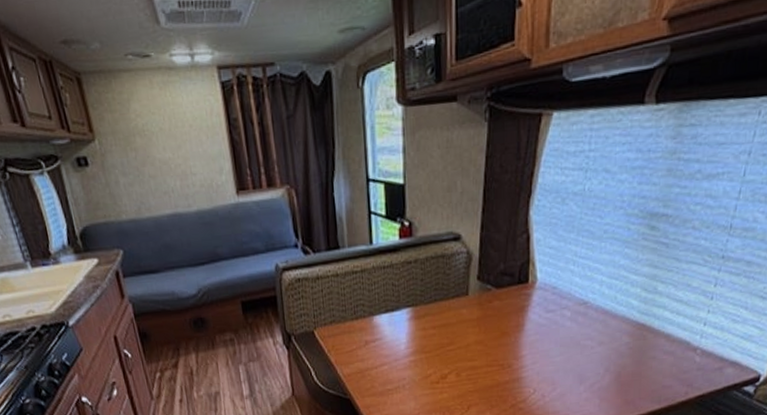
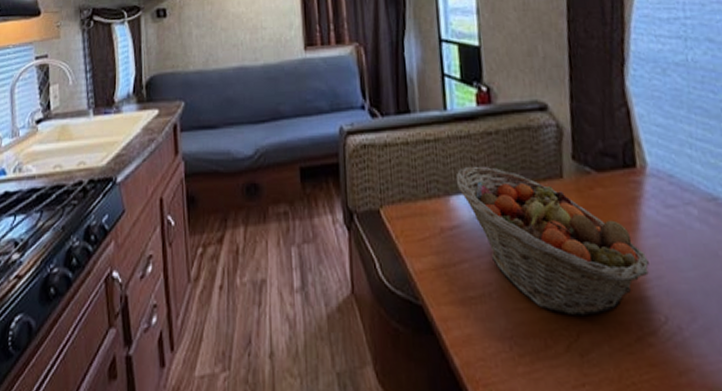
fruit basket: none [379,290,527,395] -> present [455,166,649,316]

